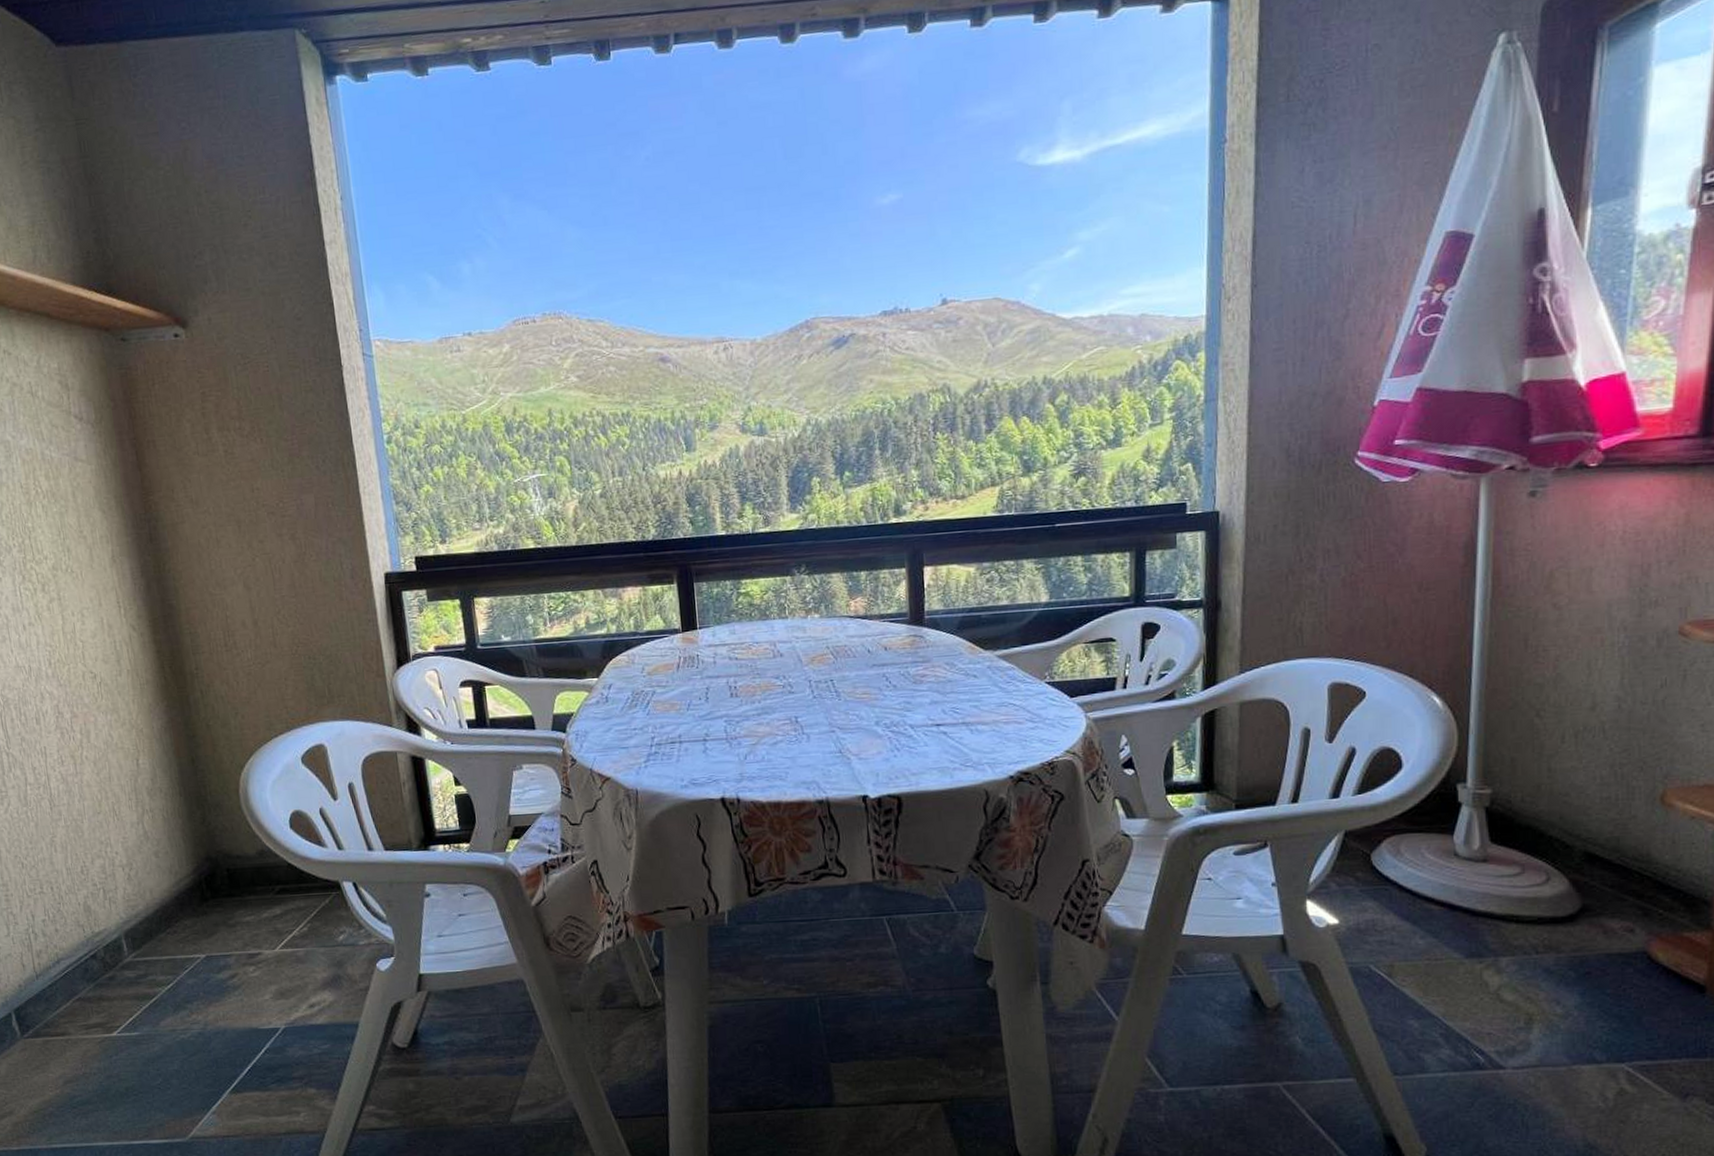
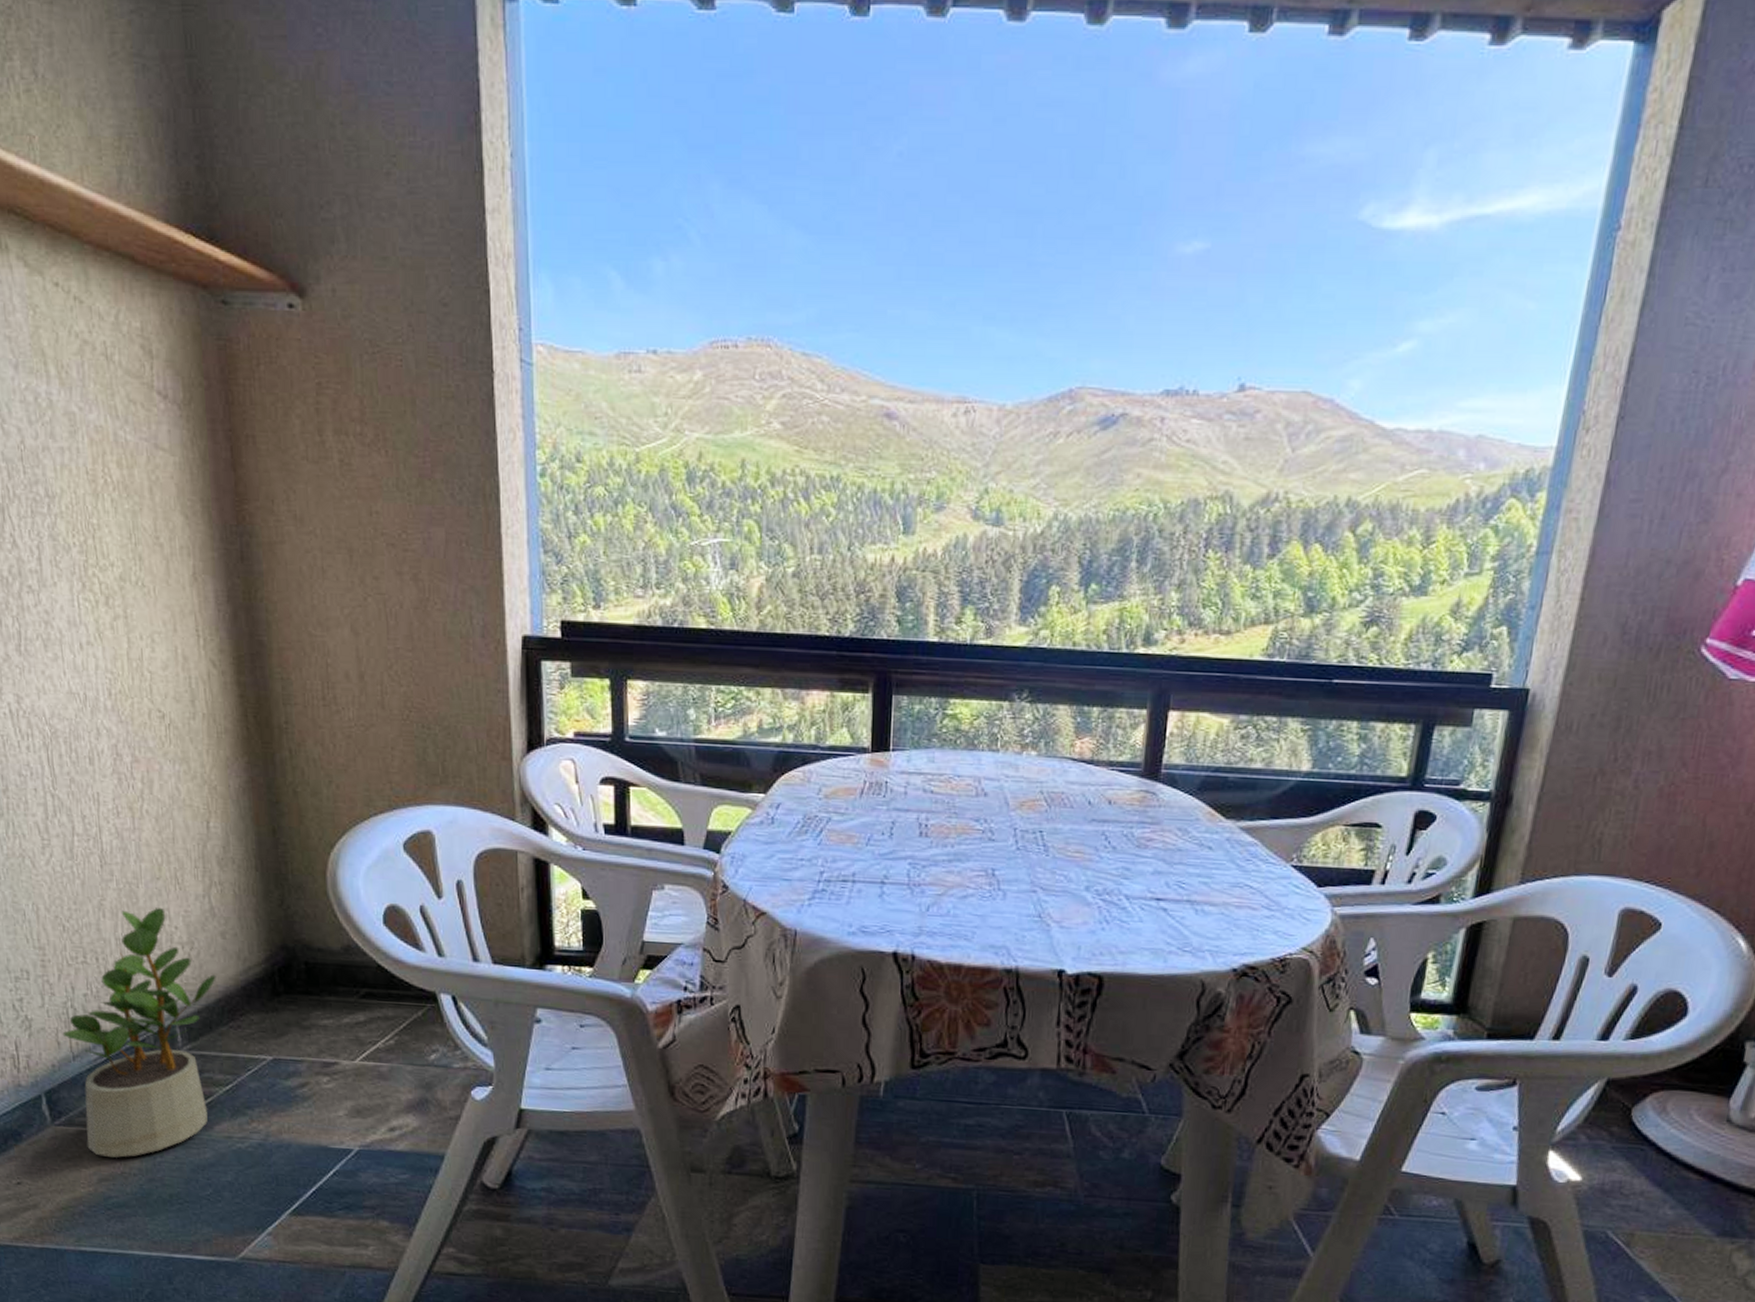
potted plant: none [26,838,154,1061] -> present [62,908,216,1158]

